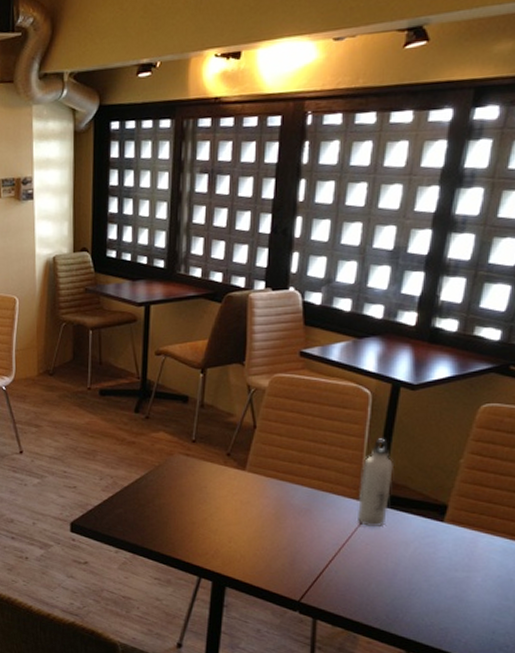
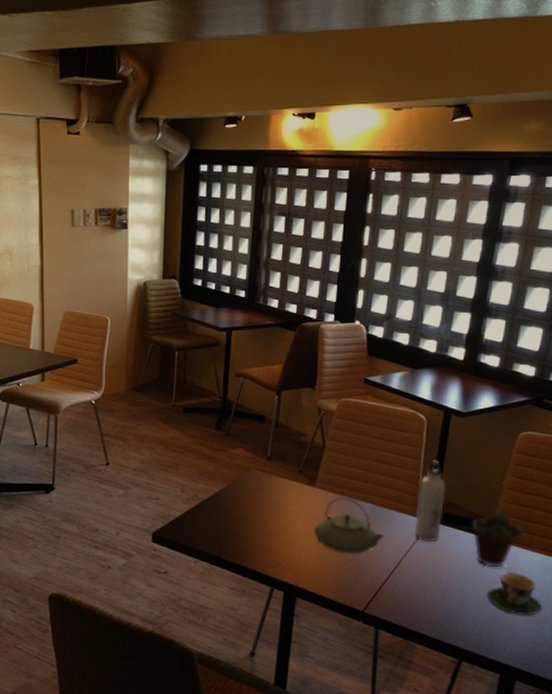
teapot: none [244,480,323,541] -> present [314,496,385,554]
succulent plant: none [423,476,483,554] -> present [472,497,523,568]
teacup: none [440,558,503,606] -> present [487,572,542,617]

